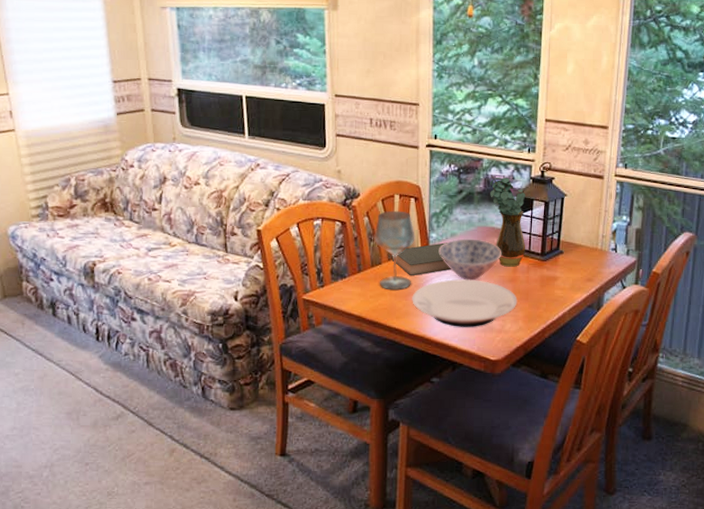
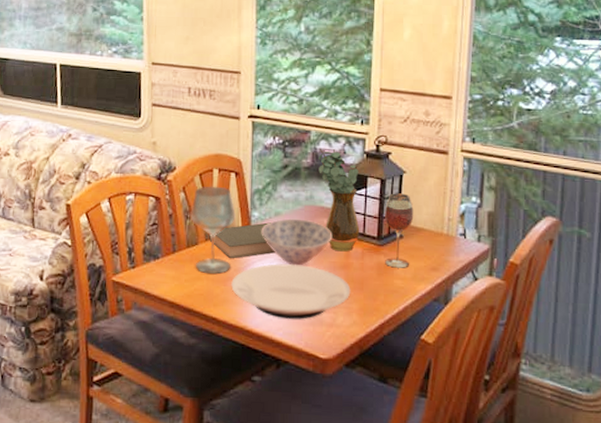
wineglass: none [547,214,573,280] -> present [385,193,414,268]

